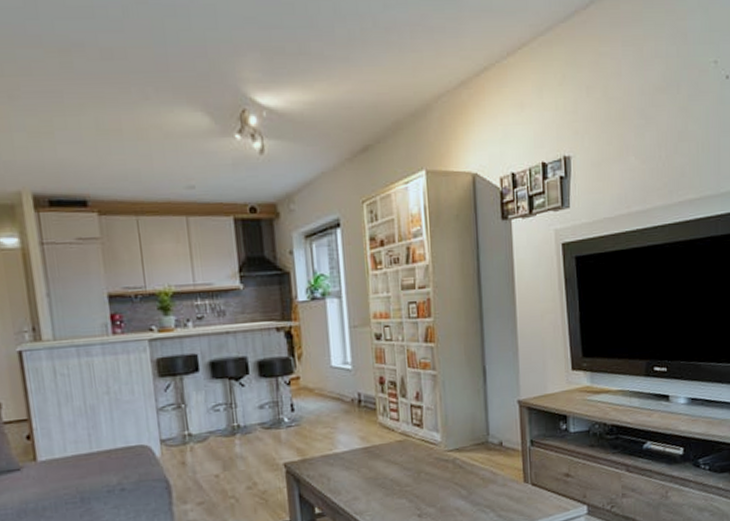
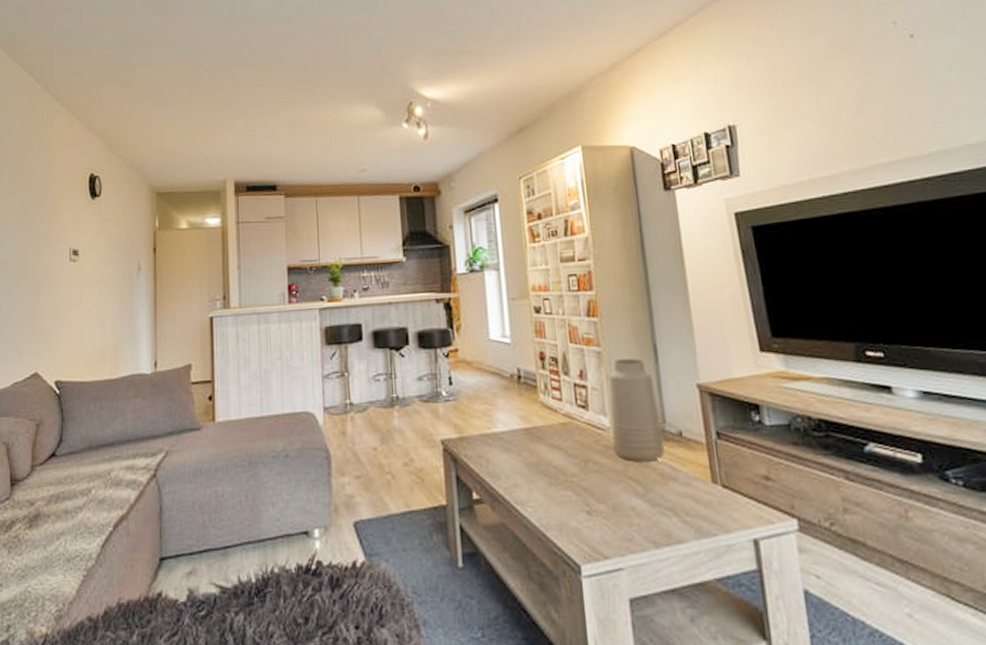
vase: none [441,380,487,470] -> present [608,358,665,462]

